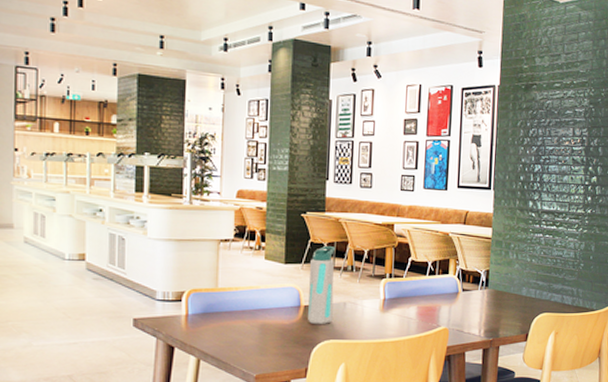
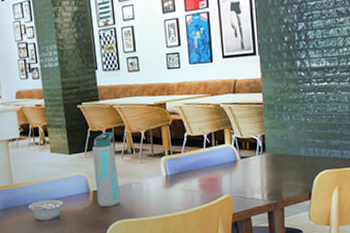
legume: none [231,309,271,331] -> present [28,199,64,221]

